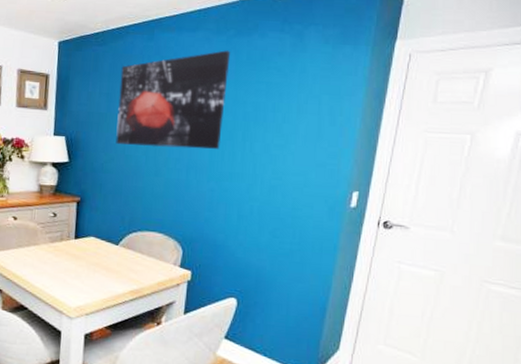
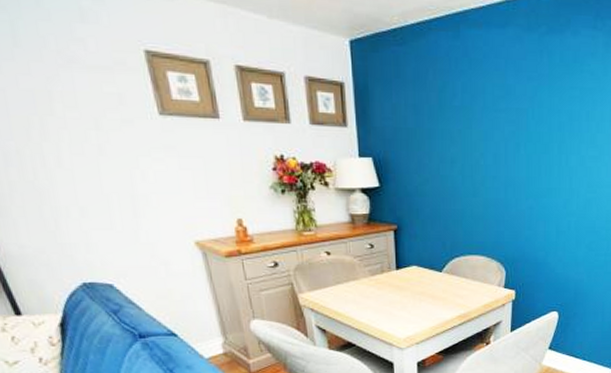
wall art: present [115,50,231,150] -> none [426,51,543,165]

